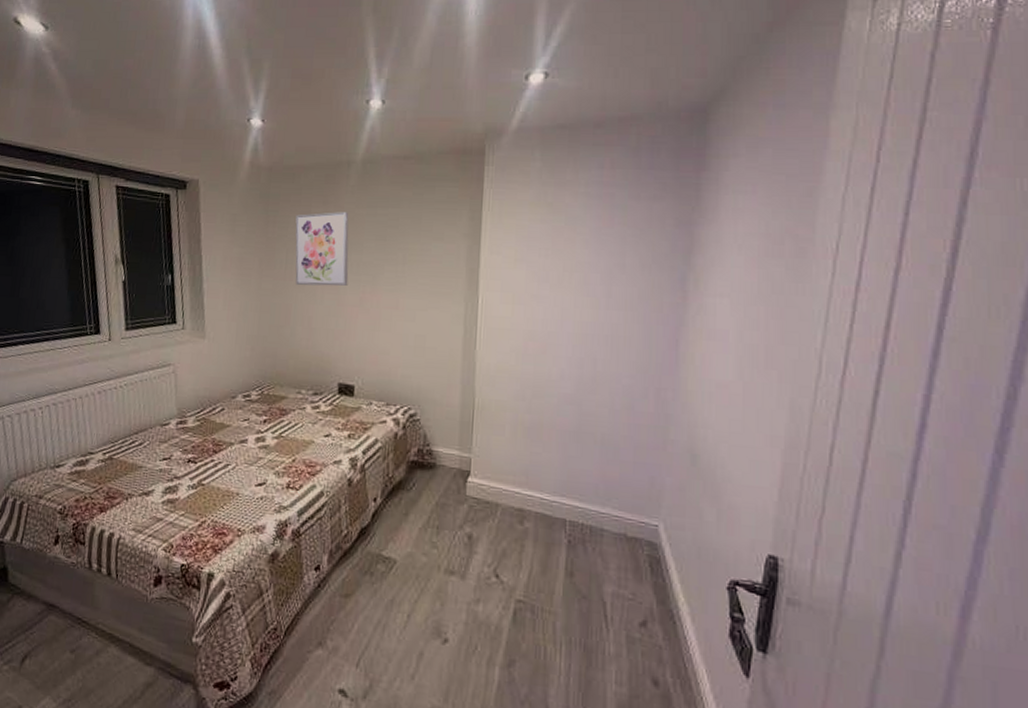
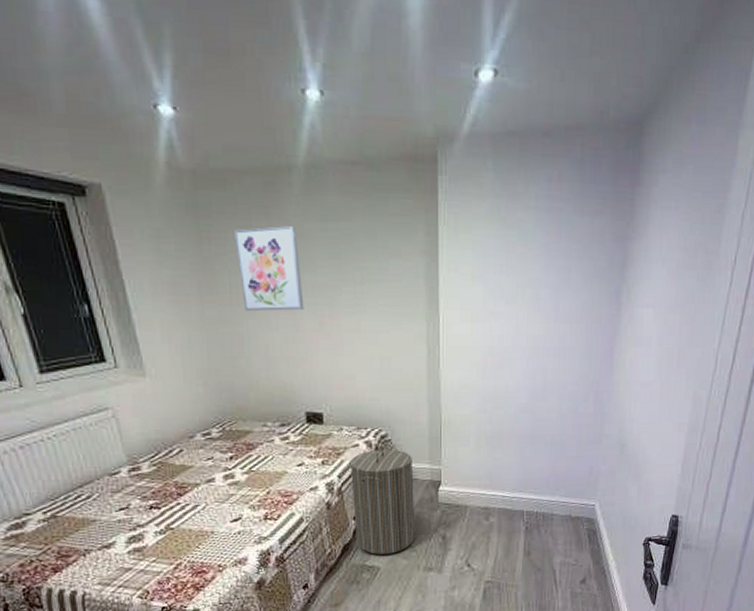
laundry hamper: none [374,424,441,547] -> present [349,445,416,554]

